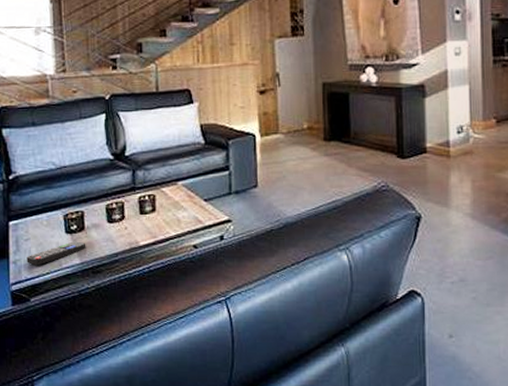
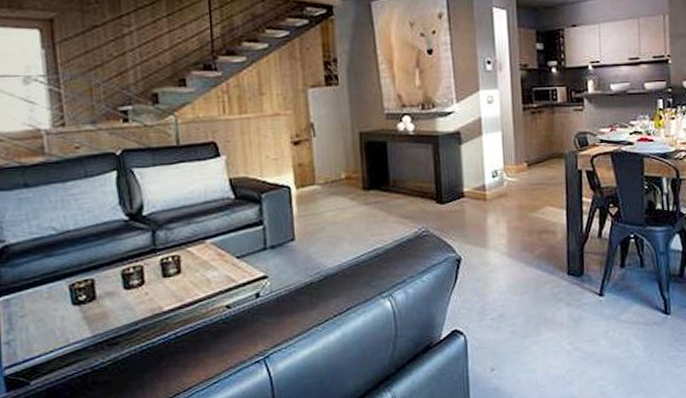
remote control: present [26,241,86,266] -> none [23,312,99,345]

